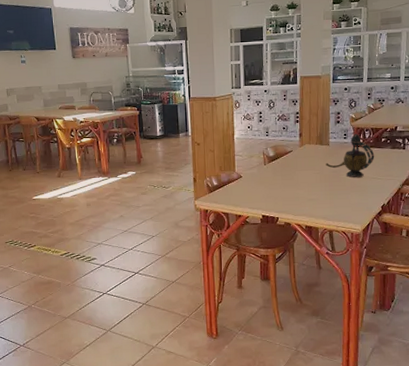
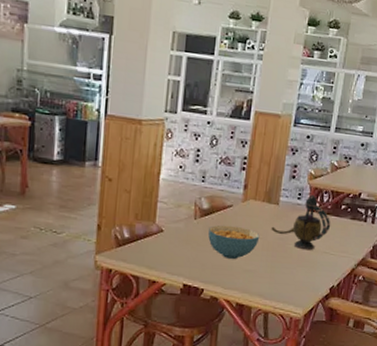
cereal bowl: none [275,166,317,192] -> present [208,224,260,259]

